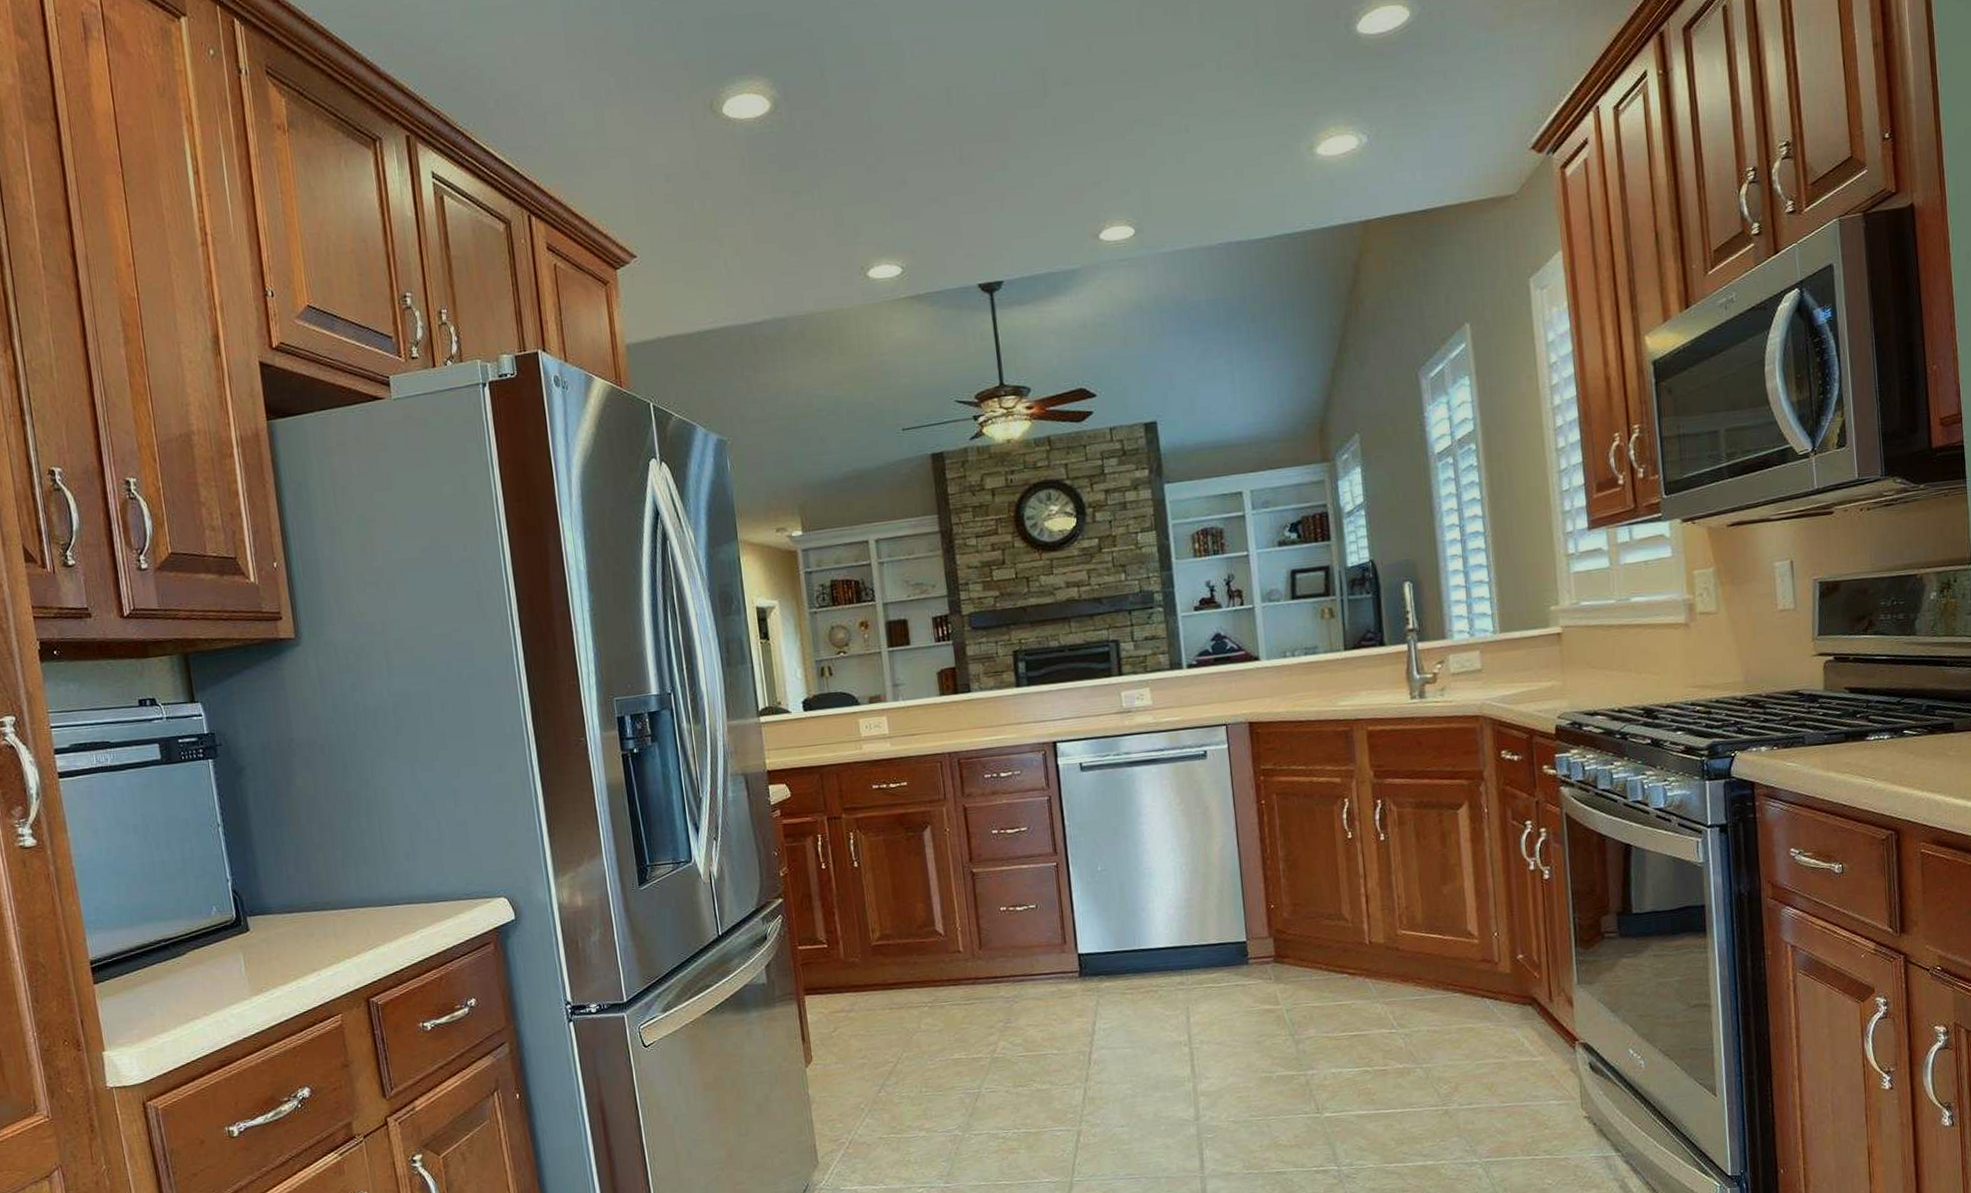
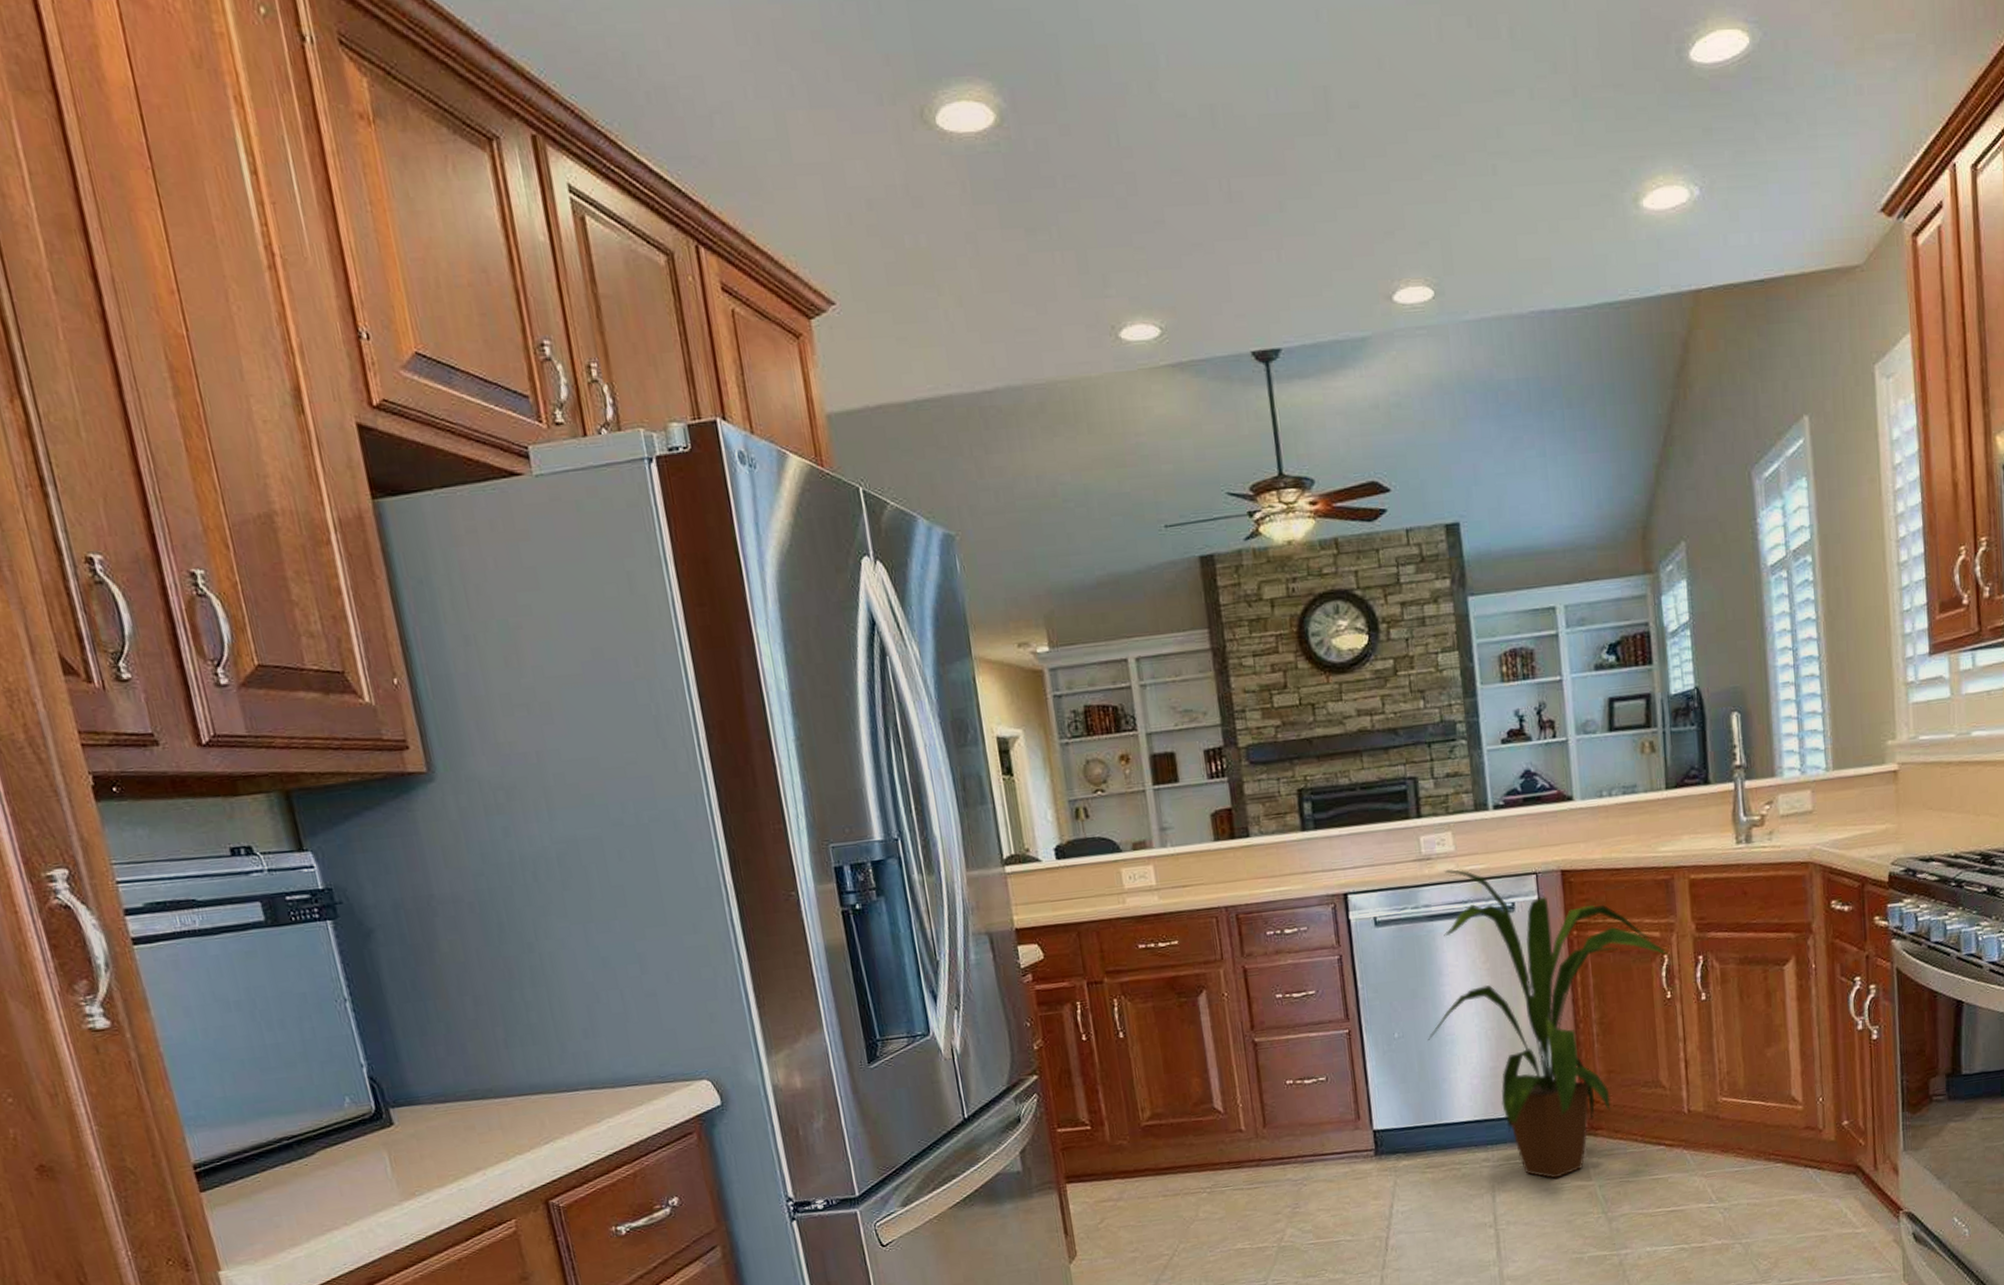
house plant: none [1127,721,1348,1002] -> present [1427,869,1668,1179]

